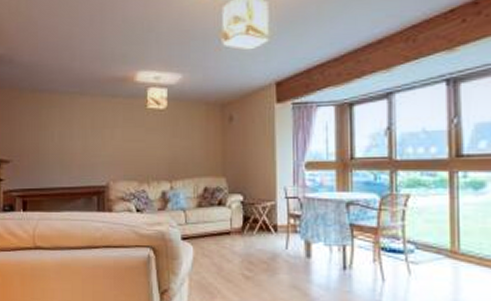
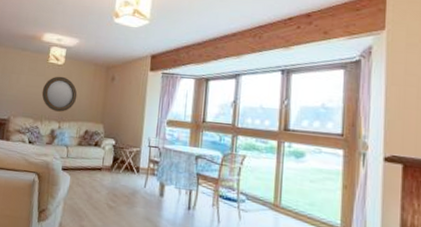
home mirror: none [144,124,189,169] -> present [41,76,78,112]

